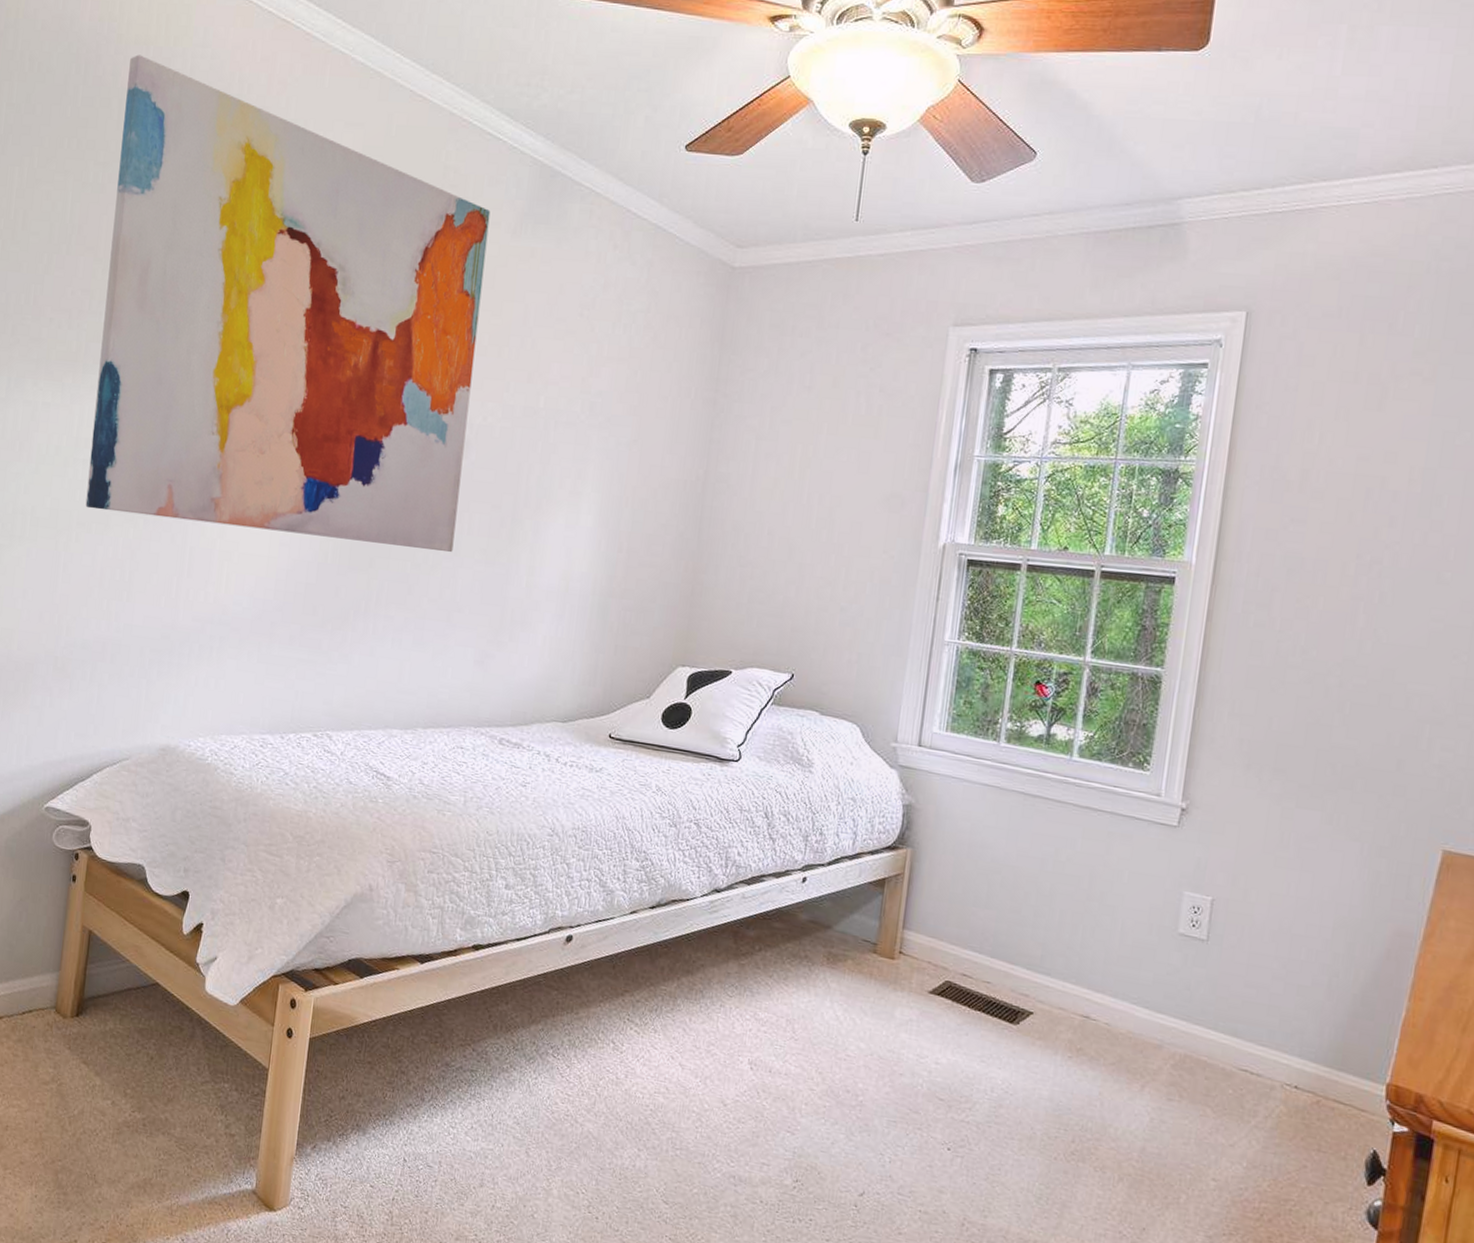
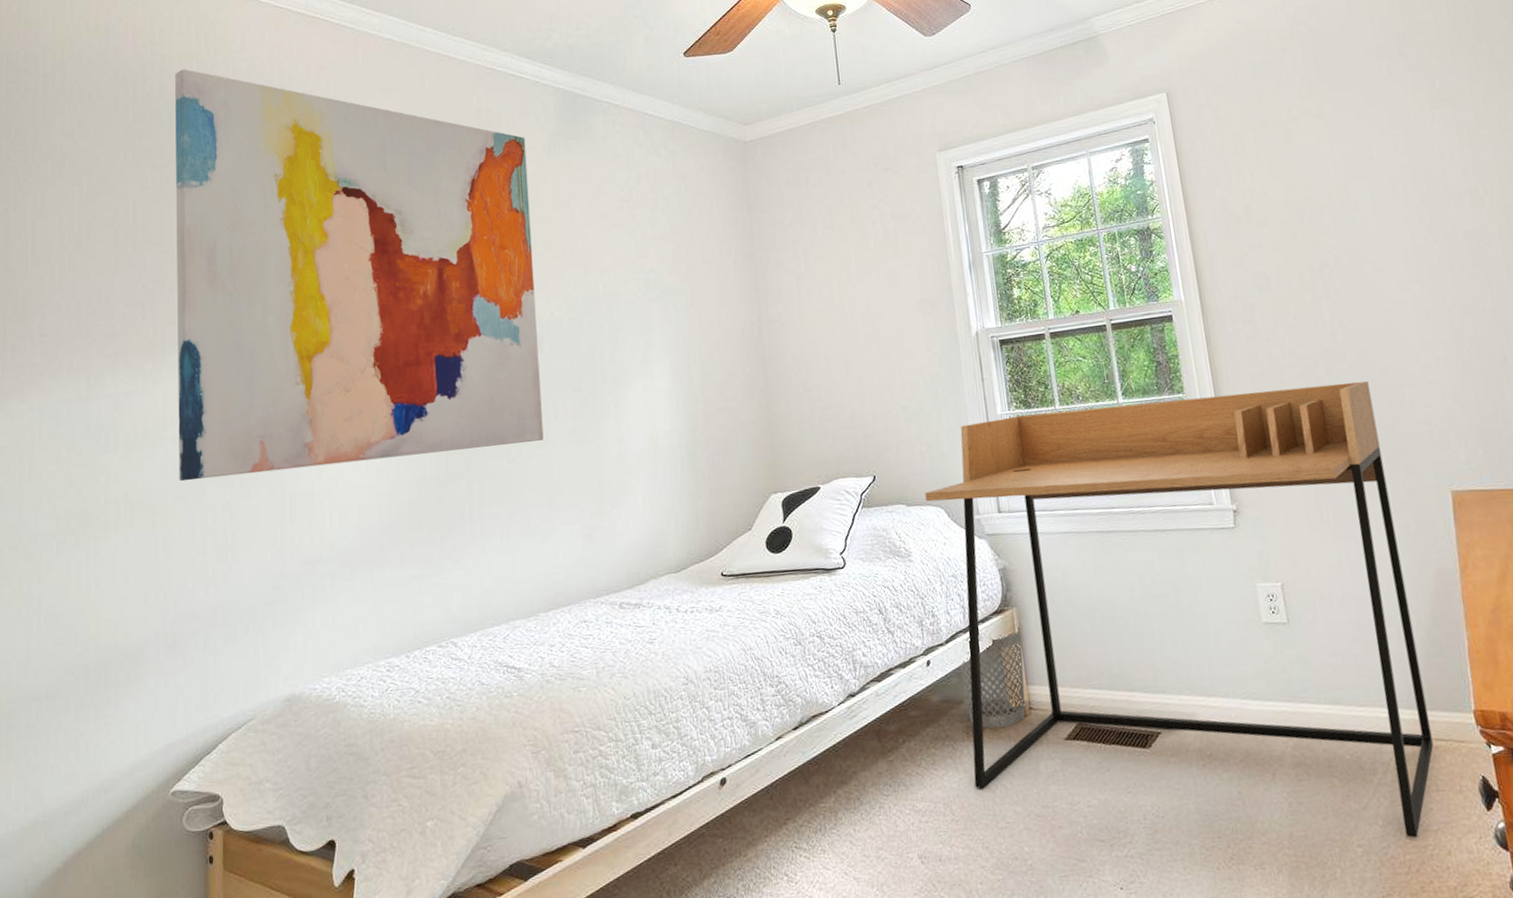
desk: none [823,643,1385,1190] -> present [925,380,1434,838]
wastebasket: none [833,854,911,964] -> present [960,625,1026,729]

